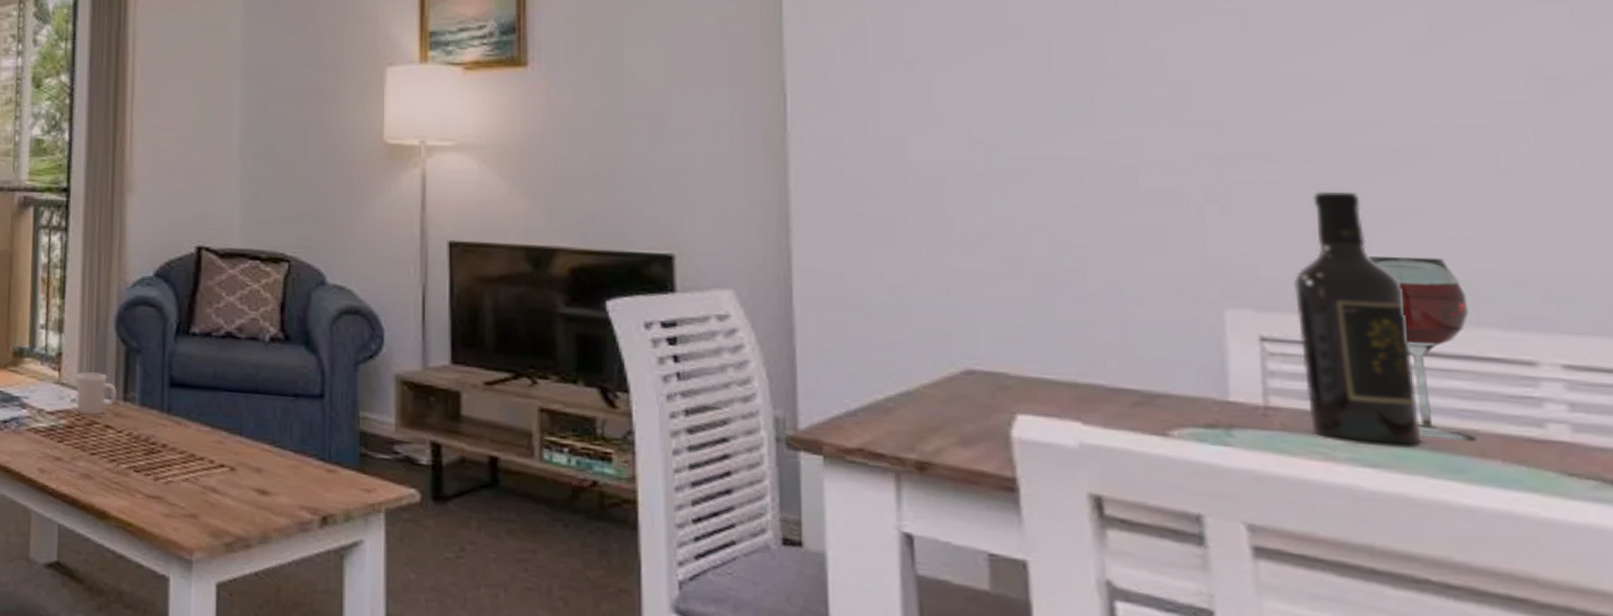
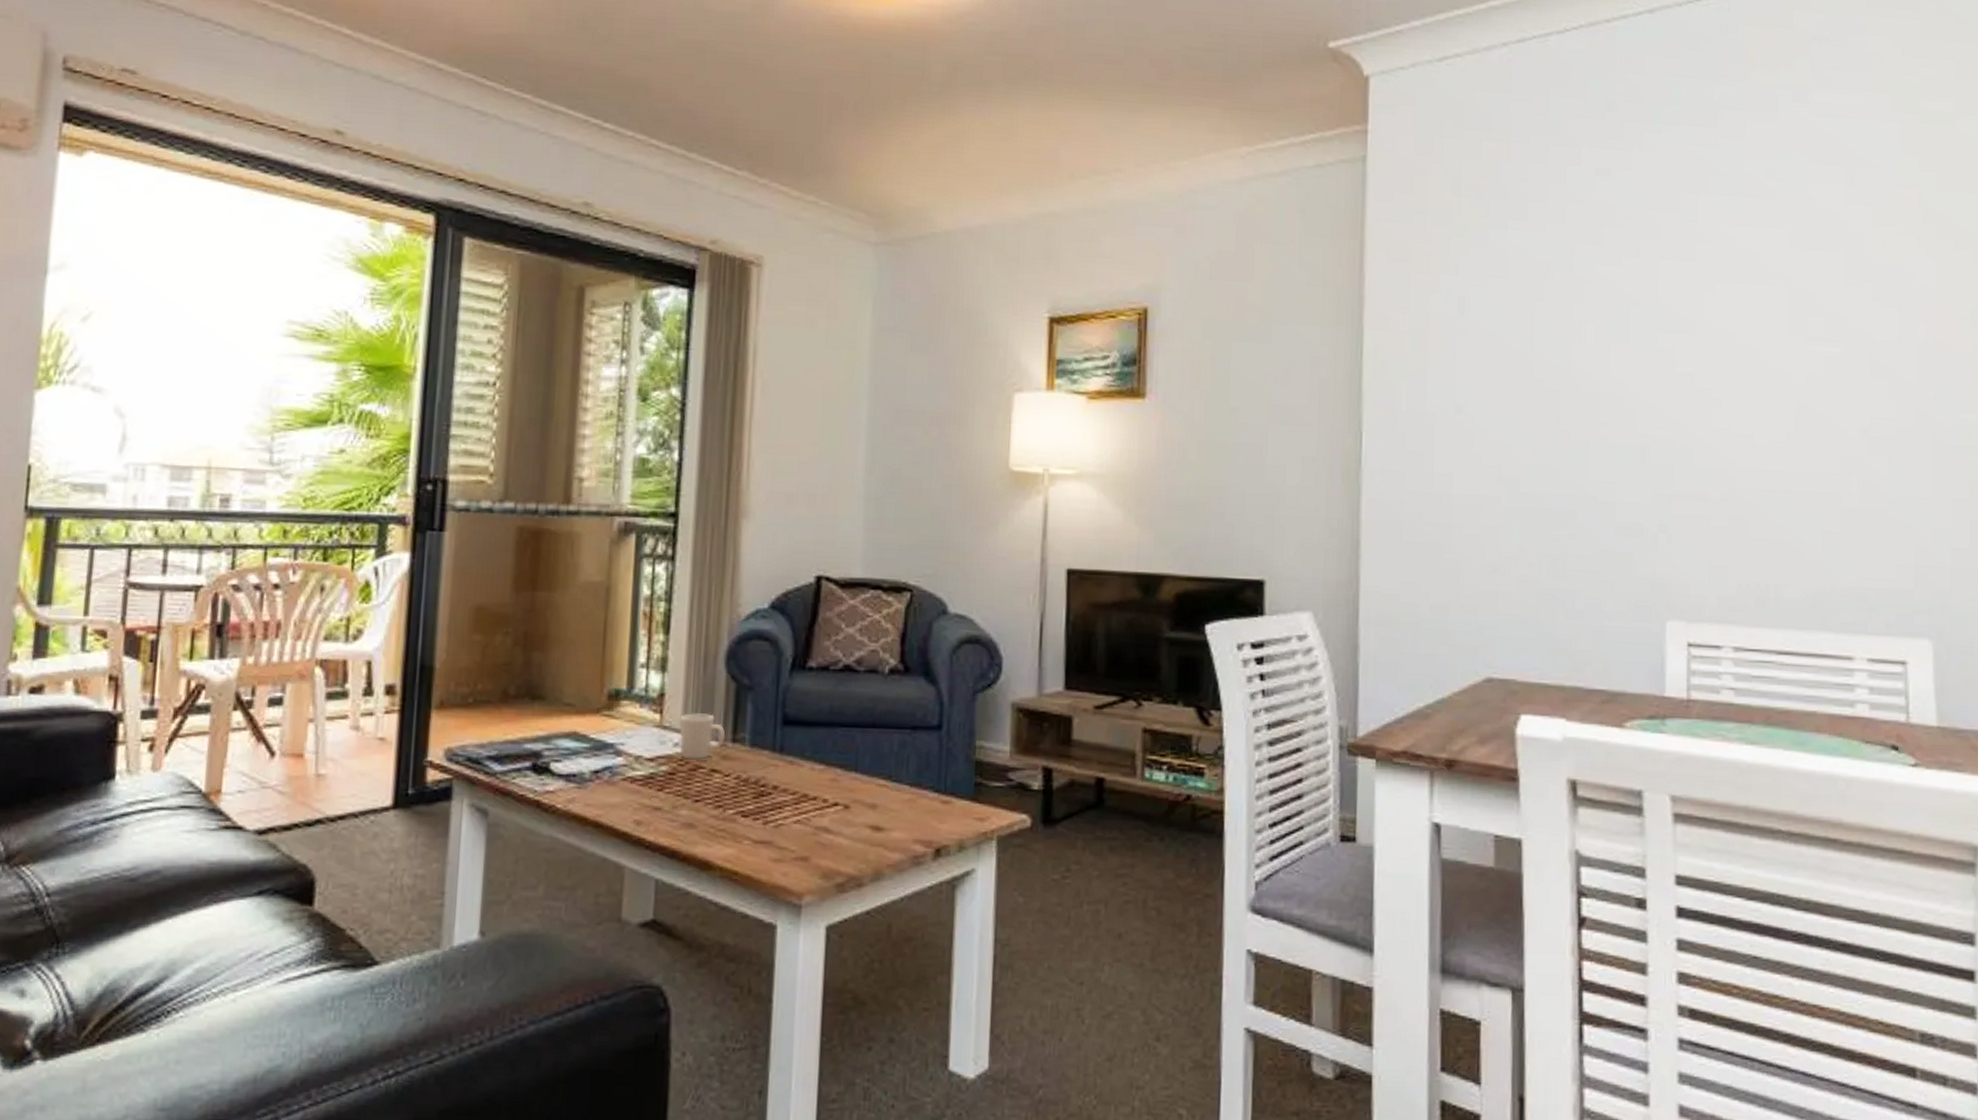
wine bottle: present [1294,191,1421,449] -> none [1712,524,1782,729]
wineglass: present [1367,256,1476,442] -> none [1758,576,1816,721]

